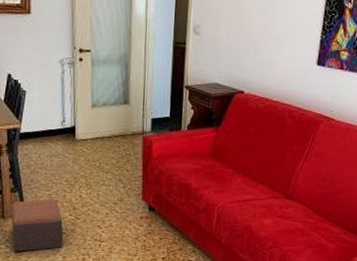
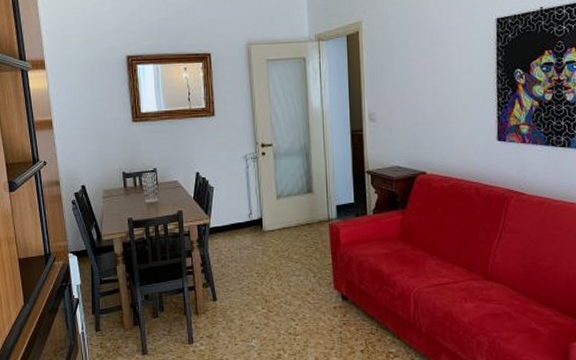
footstool: present [11,199,63,252] -> none [204,292,257,349]

